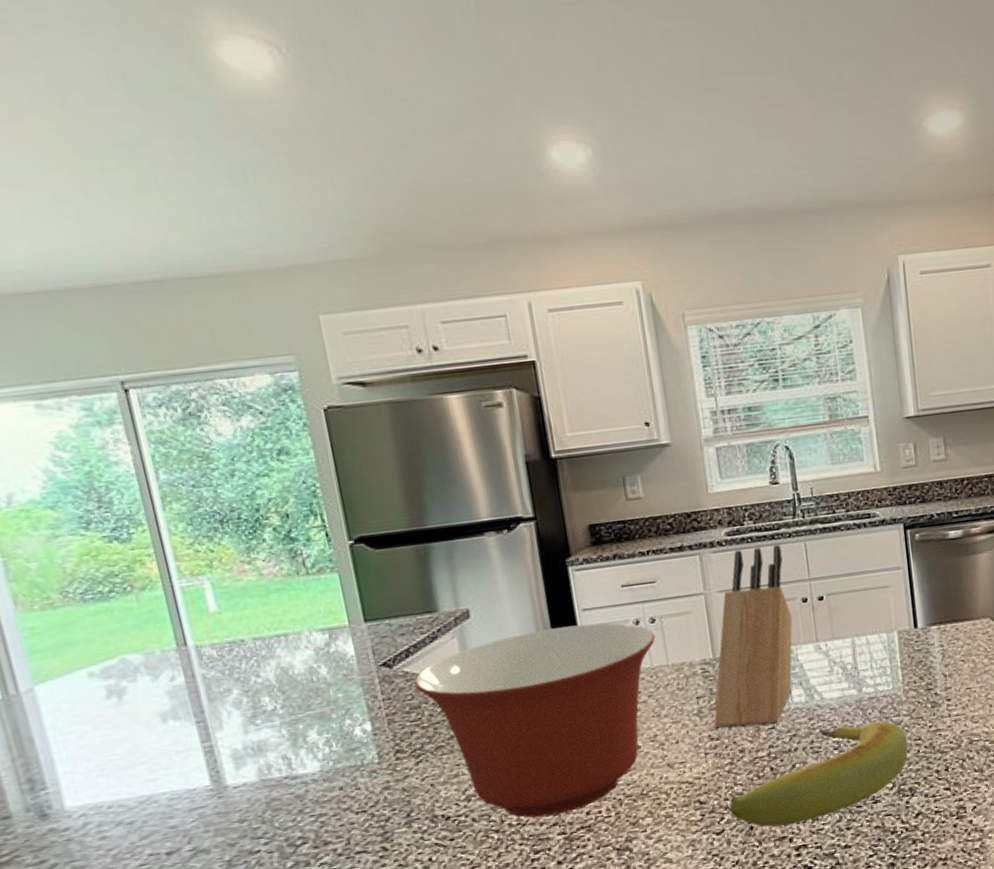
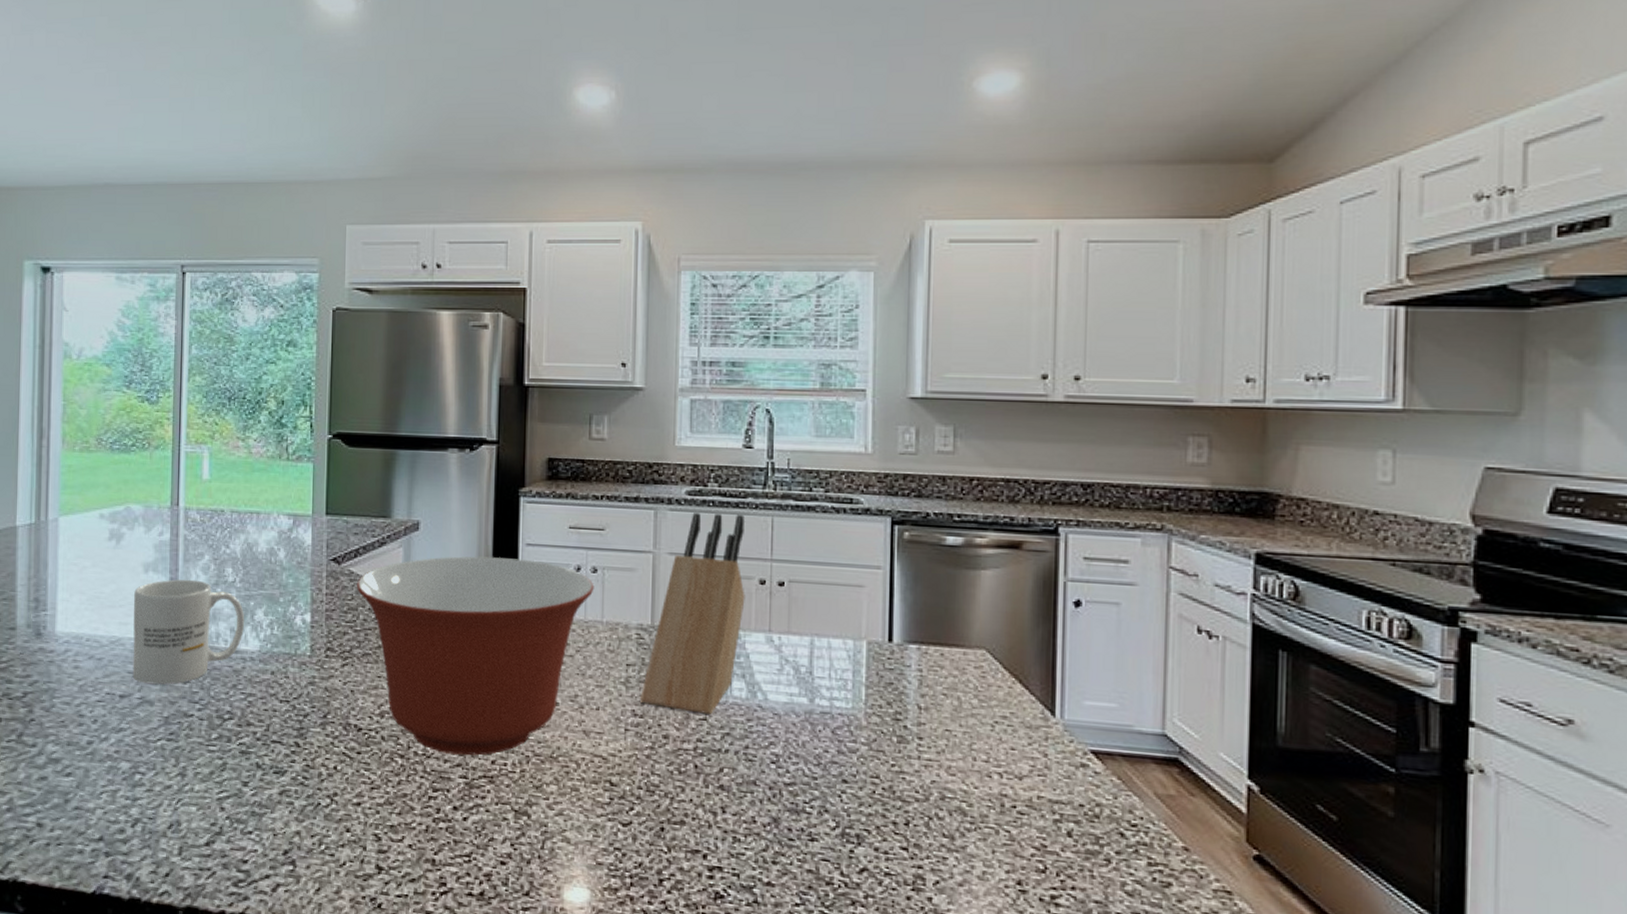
mug: none [155,716,299,835] -> present [132,579,245,685]
banana: present [730,721,908,827] -> none [642,734,862,839]

